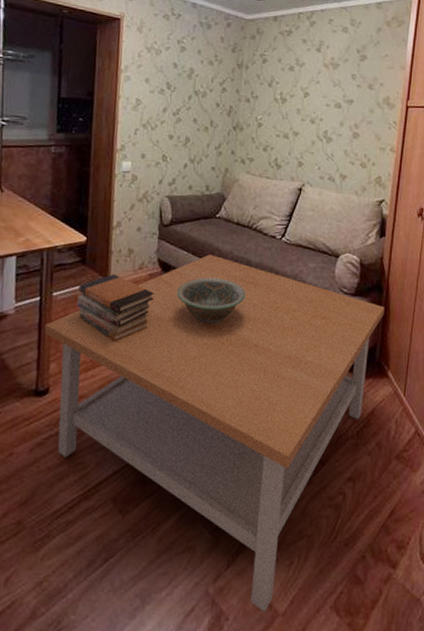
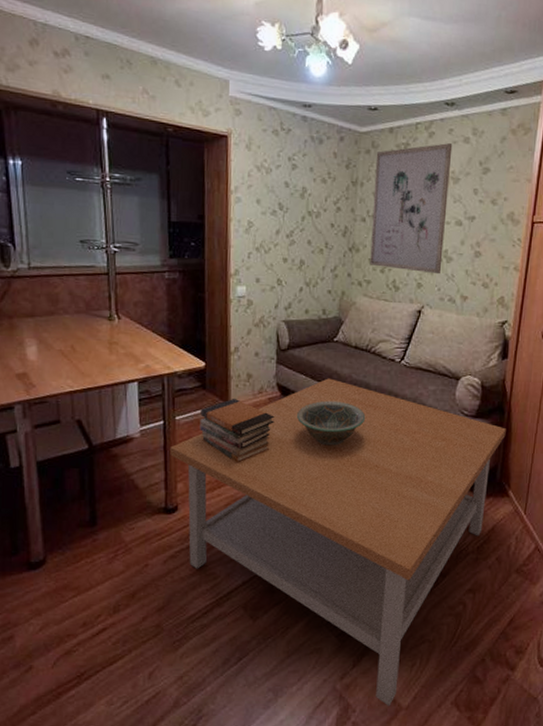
wall art: none [253,32,332,154] -> present [370,143,453,275]

